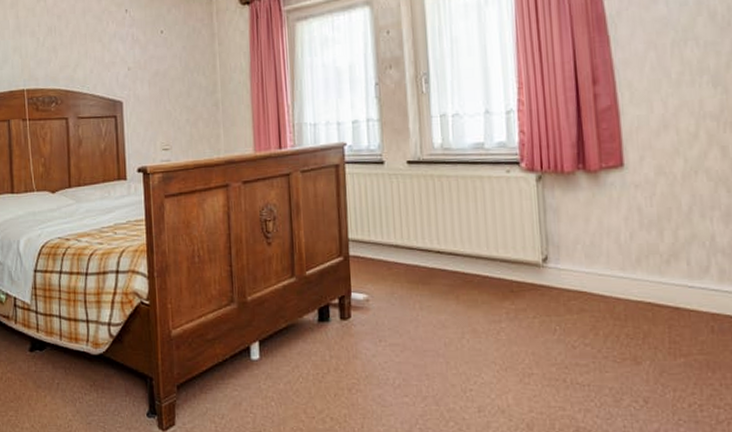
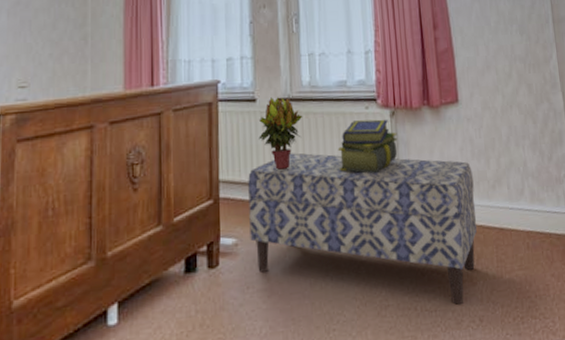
bench: none [377,215,644,382] -> present [248,153,477,305]
potted plant: none [388,159,435,232] -> present [259,97,303,170]
stack of books: none [474,183,545,240] -> present [337,119,398,173]

